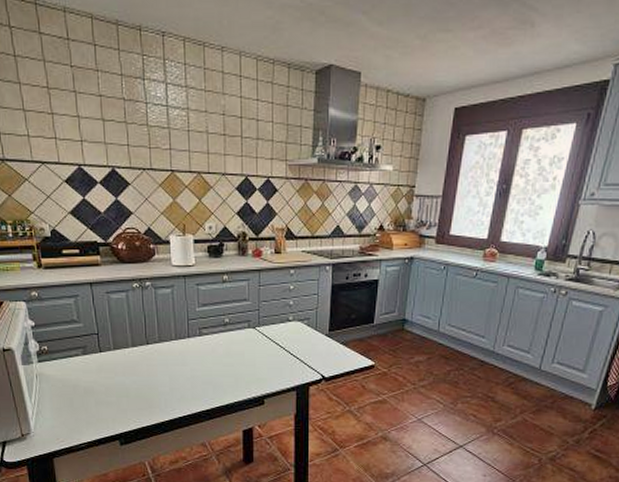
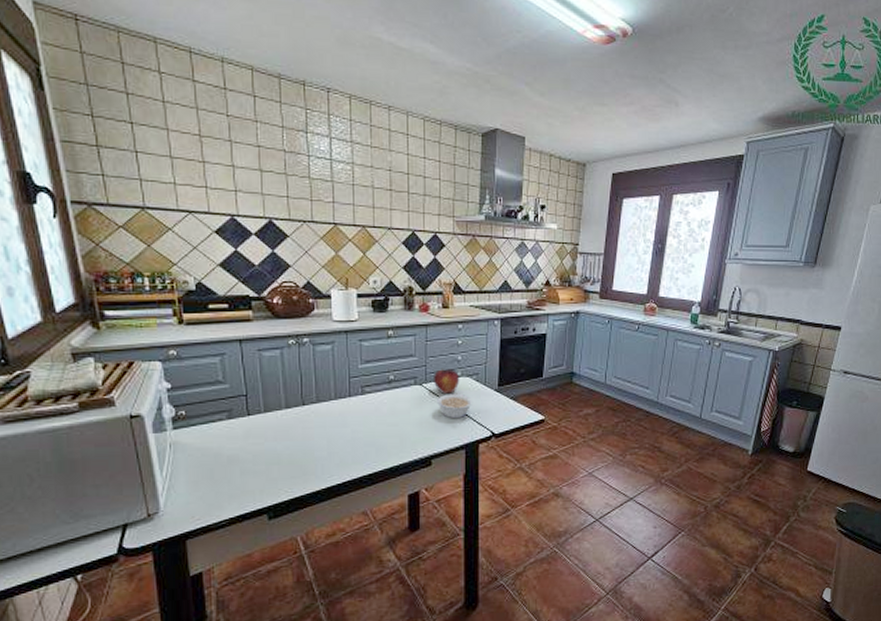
fruit: none [265,312,292,337] -> present [432,368,460,394]
legume: none [270,337,304,362] -> present [437,393,473,419]

